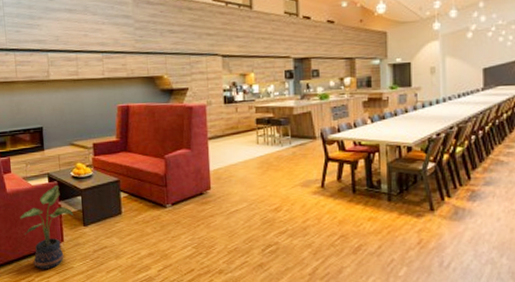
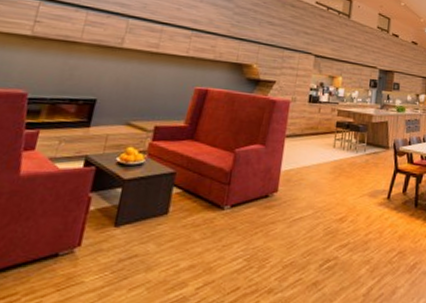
potted plant: present [20,186,74,269] -> none [25,172,106,284]

